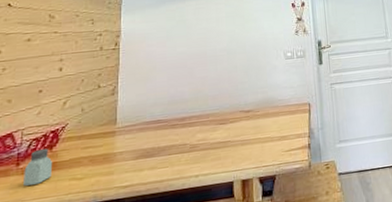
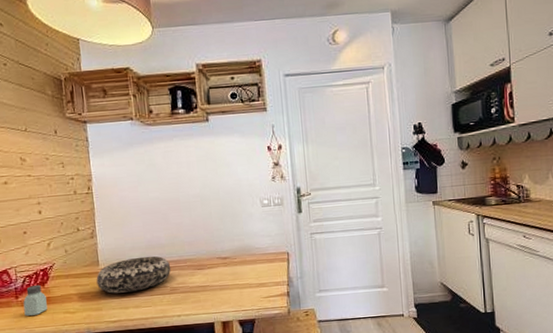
decorative bowl: none [111,111,193,155] -> present [96,256,171,294]

